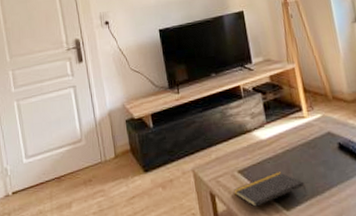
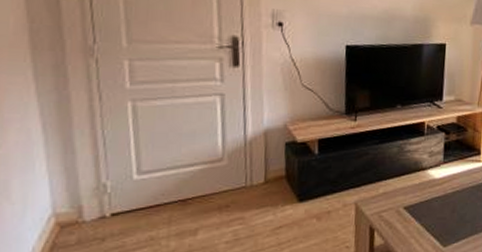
notepad: present [232,172,306,207] -> none [394,211,466,242]

